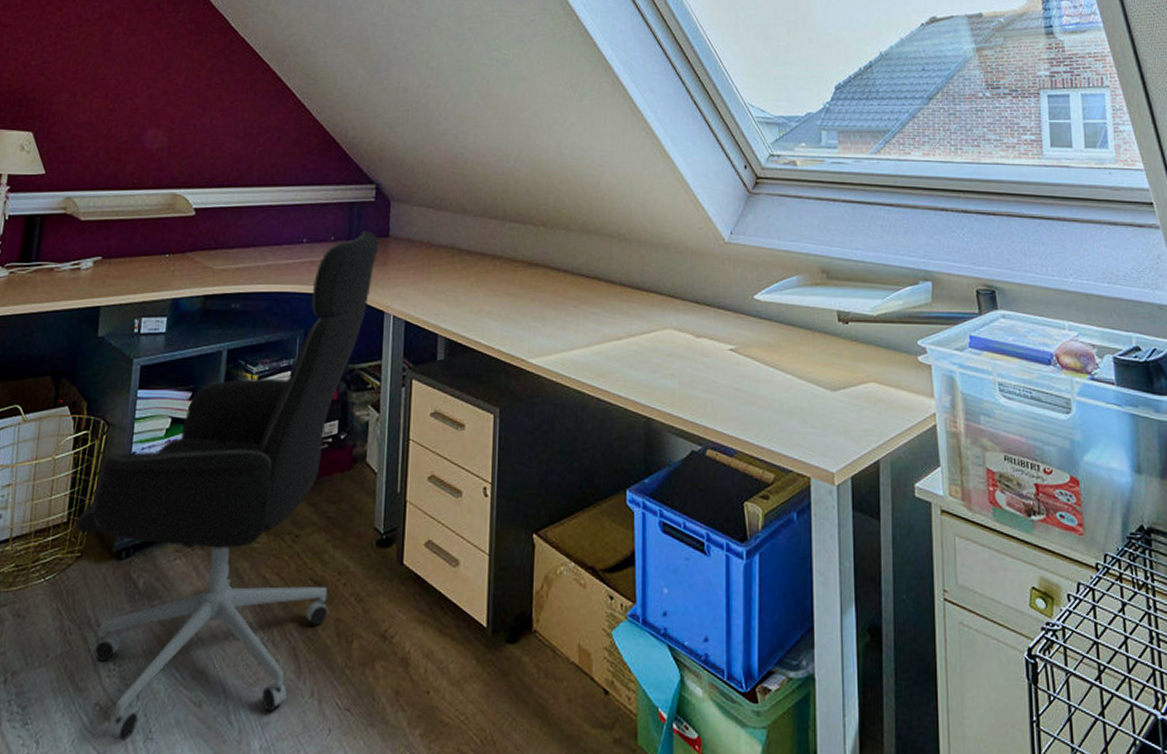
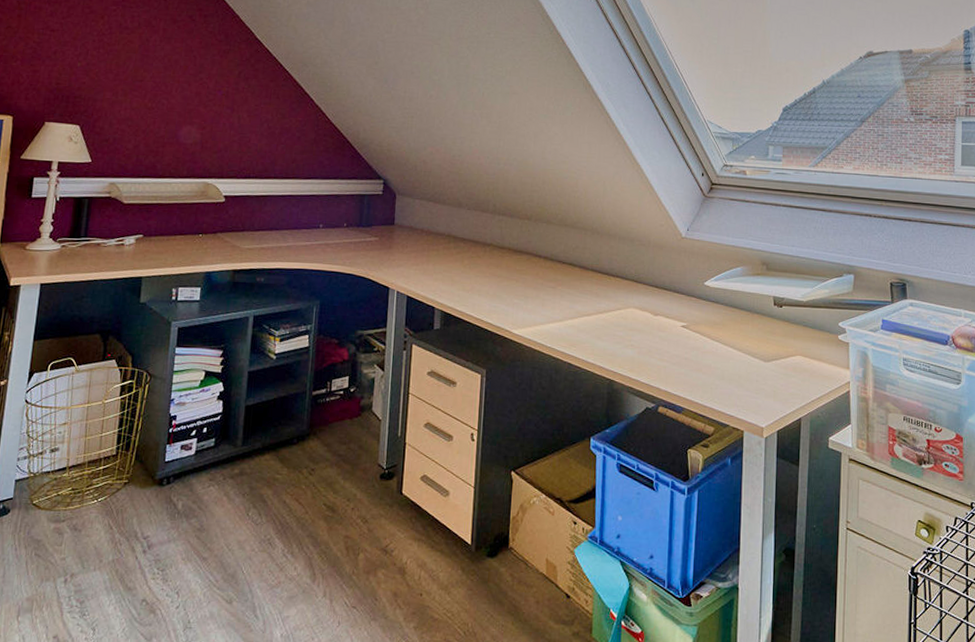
office chair: present [74,230,379,741] -> none [122,219,386,629]

